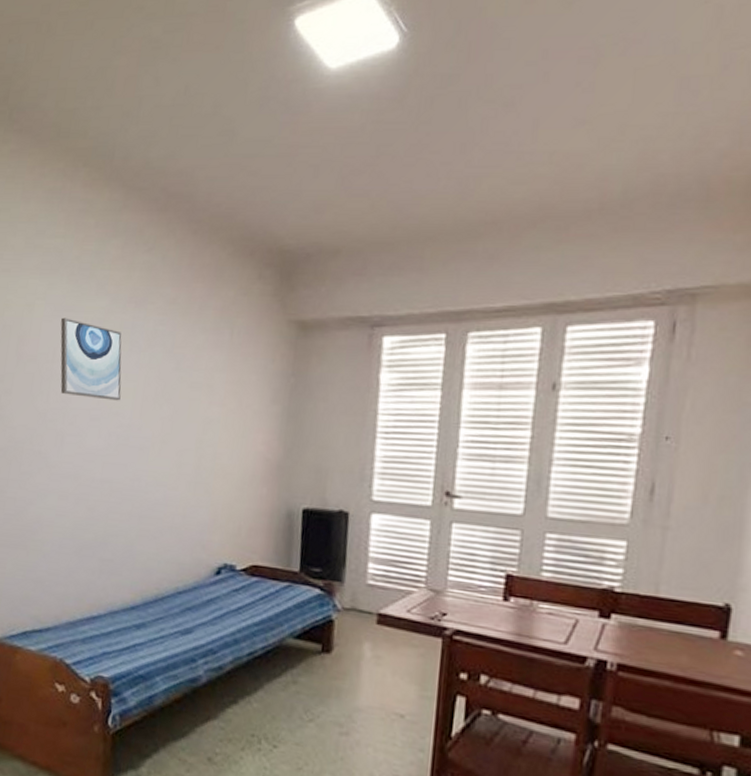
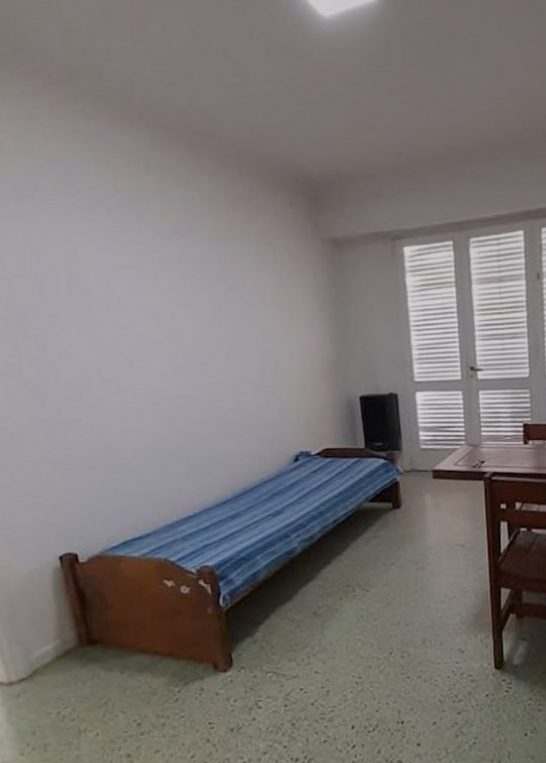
wall art: present [60,317,122,401] -> none [108,251,180,324]

